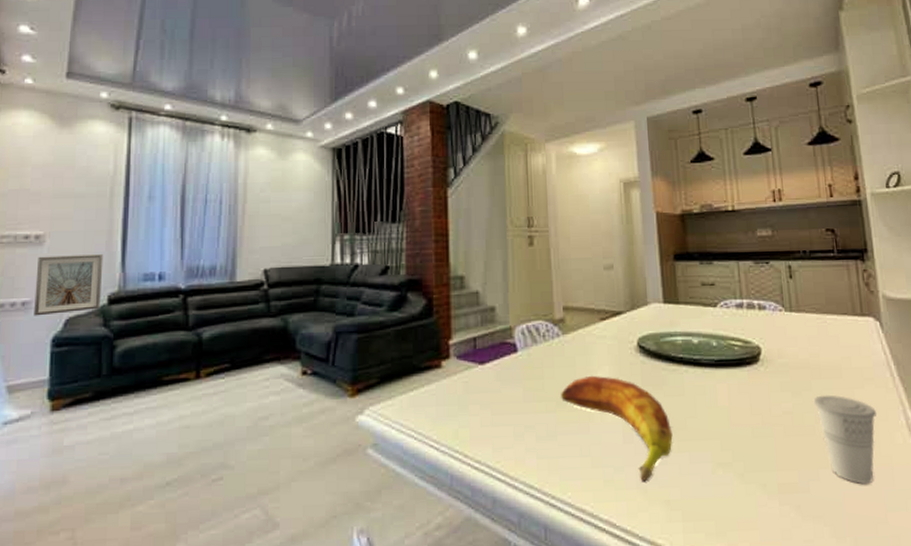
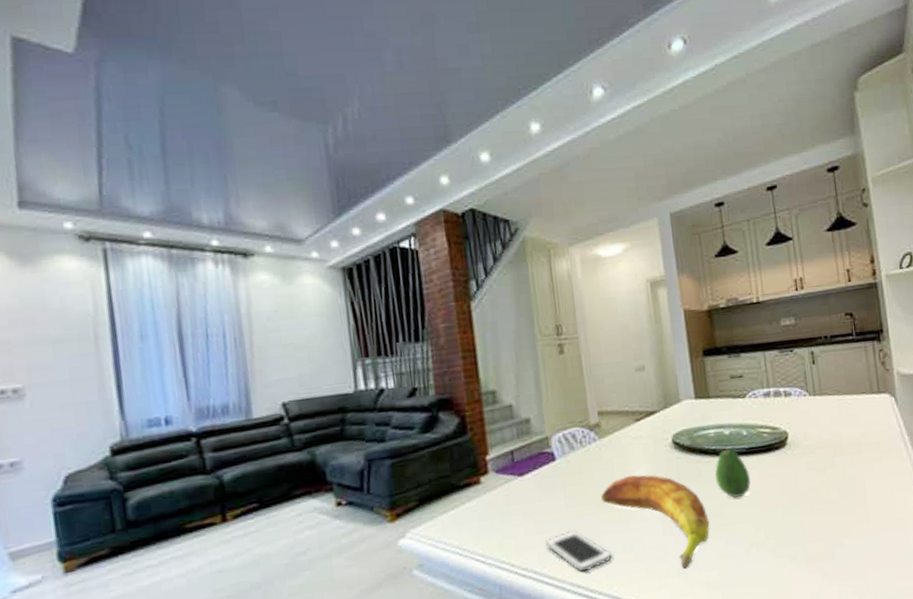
picture frame: present [34,254,104,316] -> none [20,403,103,477]
cell phone: none [500,425,568,473] -> present [545,529,612,573]
fruit: none [680,358,719,413] -> present [715,449,751,499]
cup: present [813,394,876,485] -> none [836,469,892,547]

